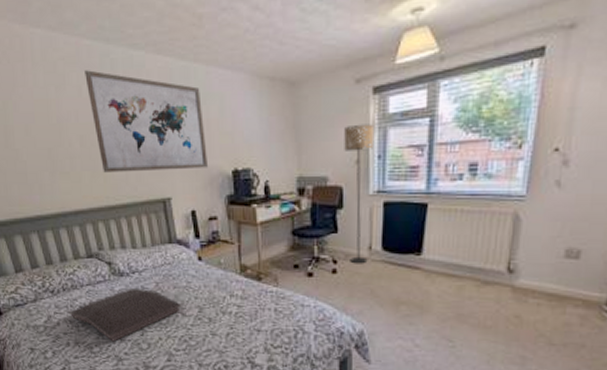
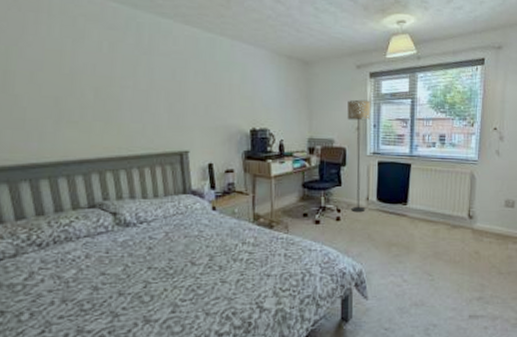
serving tray: present [68,288,182,342] -> none [56,239,192,296]
wall art: present [85,70,209,173] -> none [107,29,229,126]

